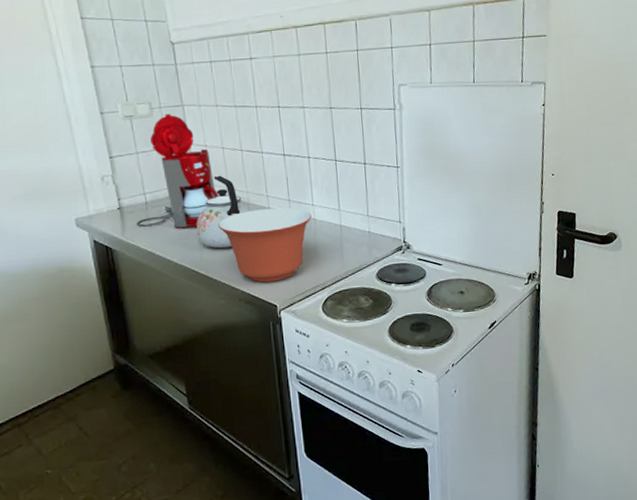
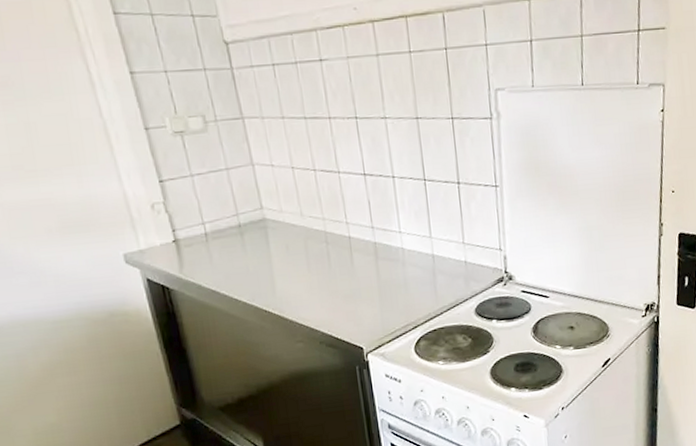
coffee maker: present [137,113,219,228] -> none [196,128,290,262]
kettle: present [196,175,252,249] -> none [266,200,330,285]
mixing bowl: present [218,207,311,283] -> none [291,236,399,322]

